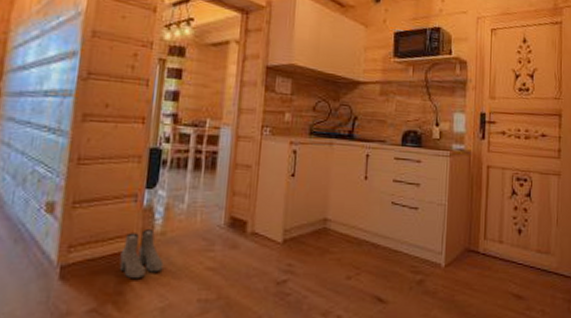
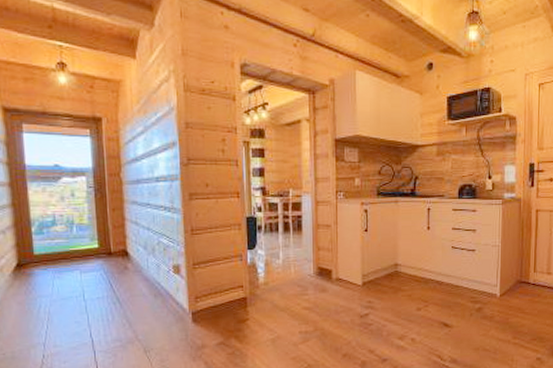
boots: present [119,229,164,279] -> none [235,281,270,319]

